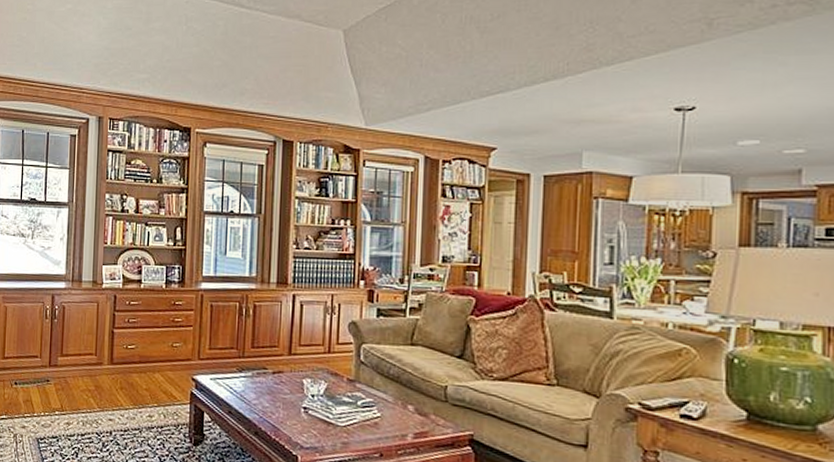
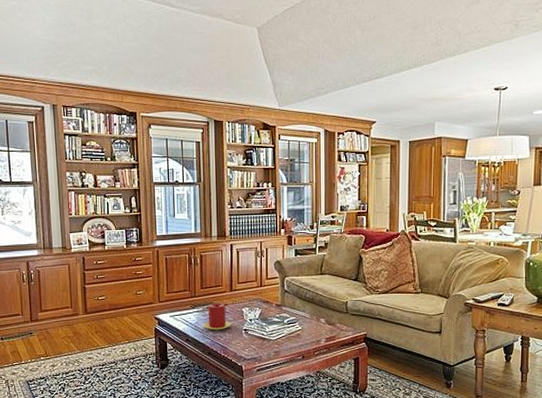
candle: none [251,368,287,405] -> present [204,303,231,330]

